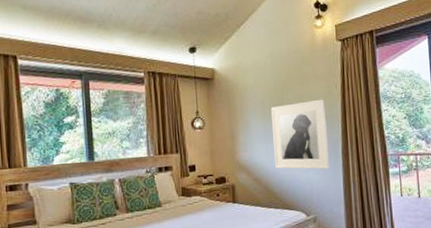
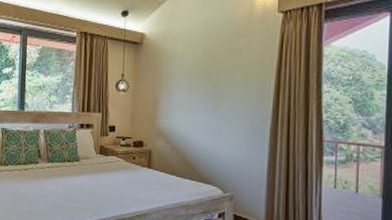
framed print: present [270,99,329,170] -> none [195,73,257,148]

